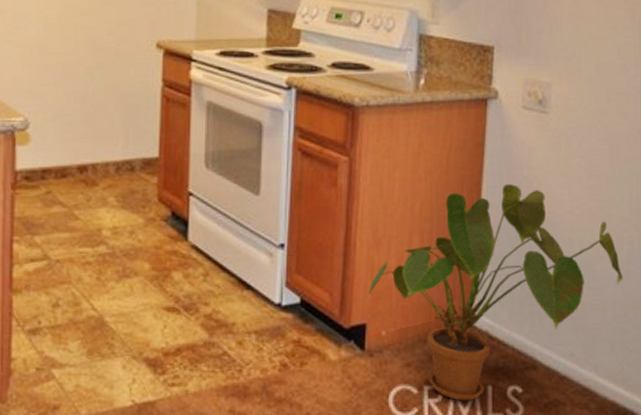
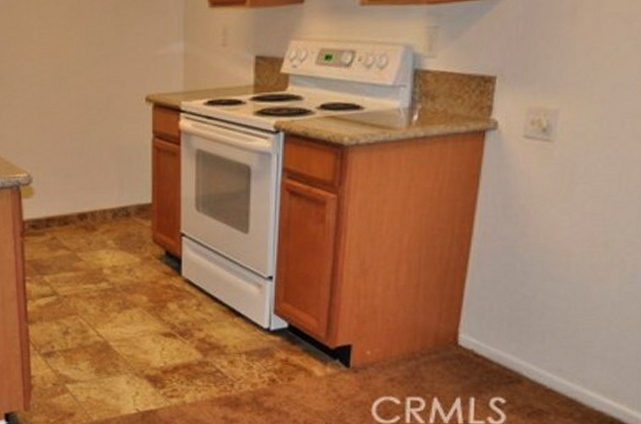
house plant: present [367,184,623,401] -> none [353,213,622,411]

